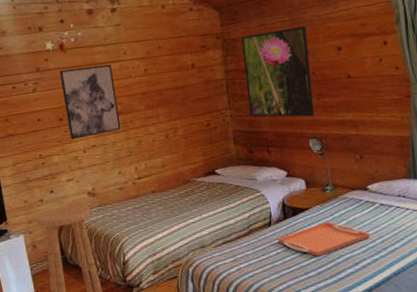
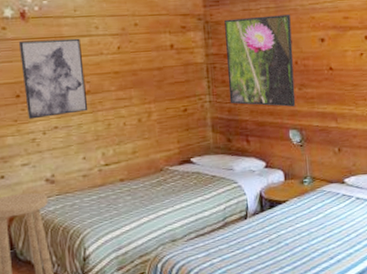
serving tray: present [277,221,370,257] -> none [253,215,345,251]

